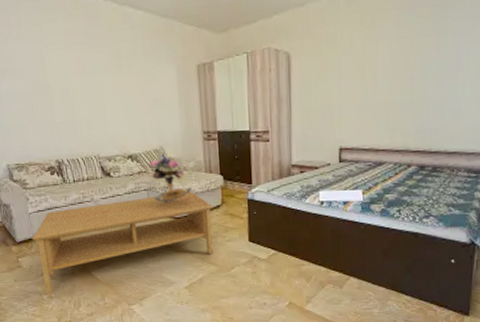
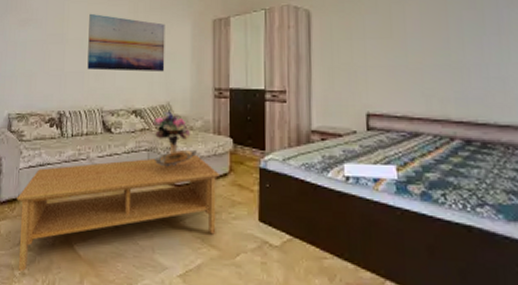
wall art: none [71,61,155,119] -> present [87,13,165,72]

